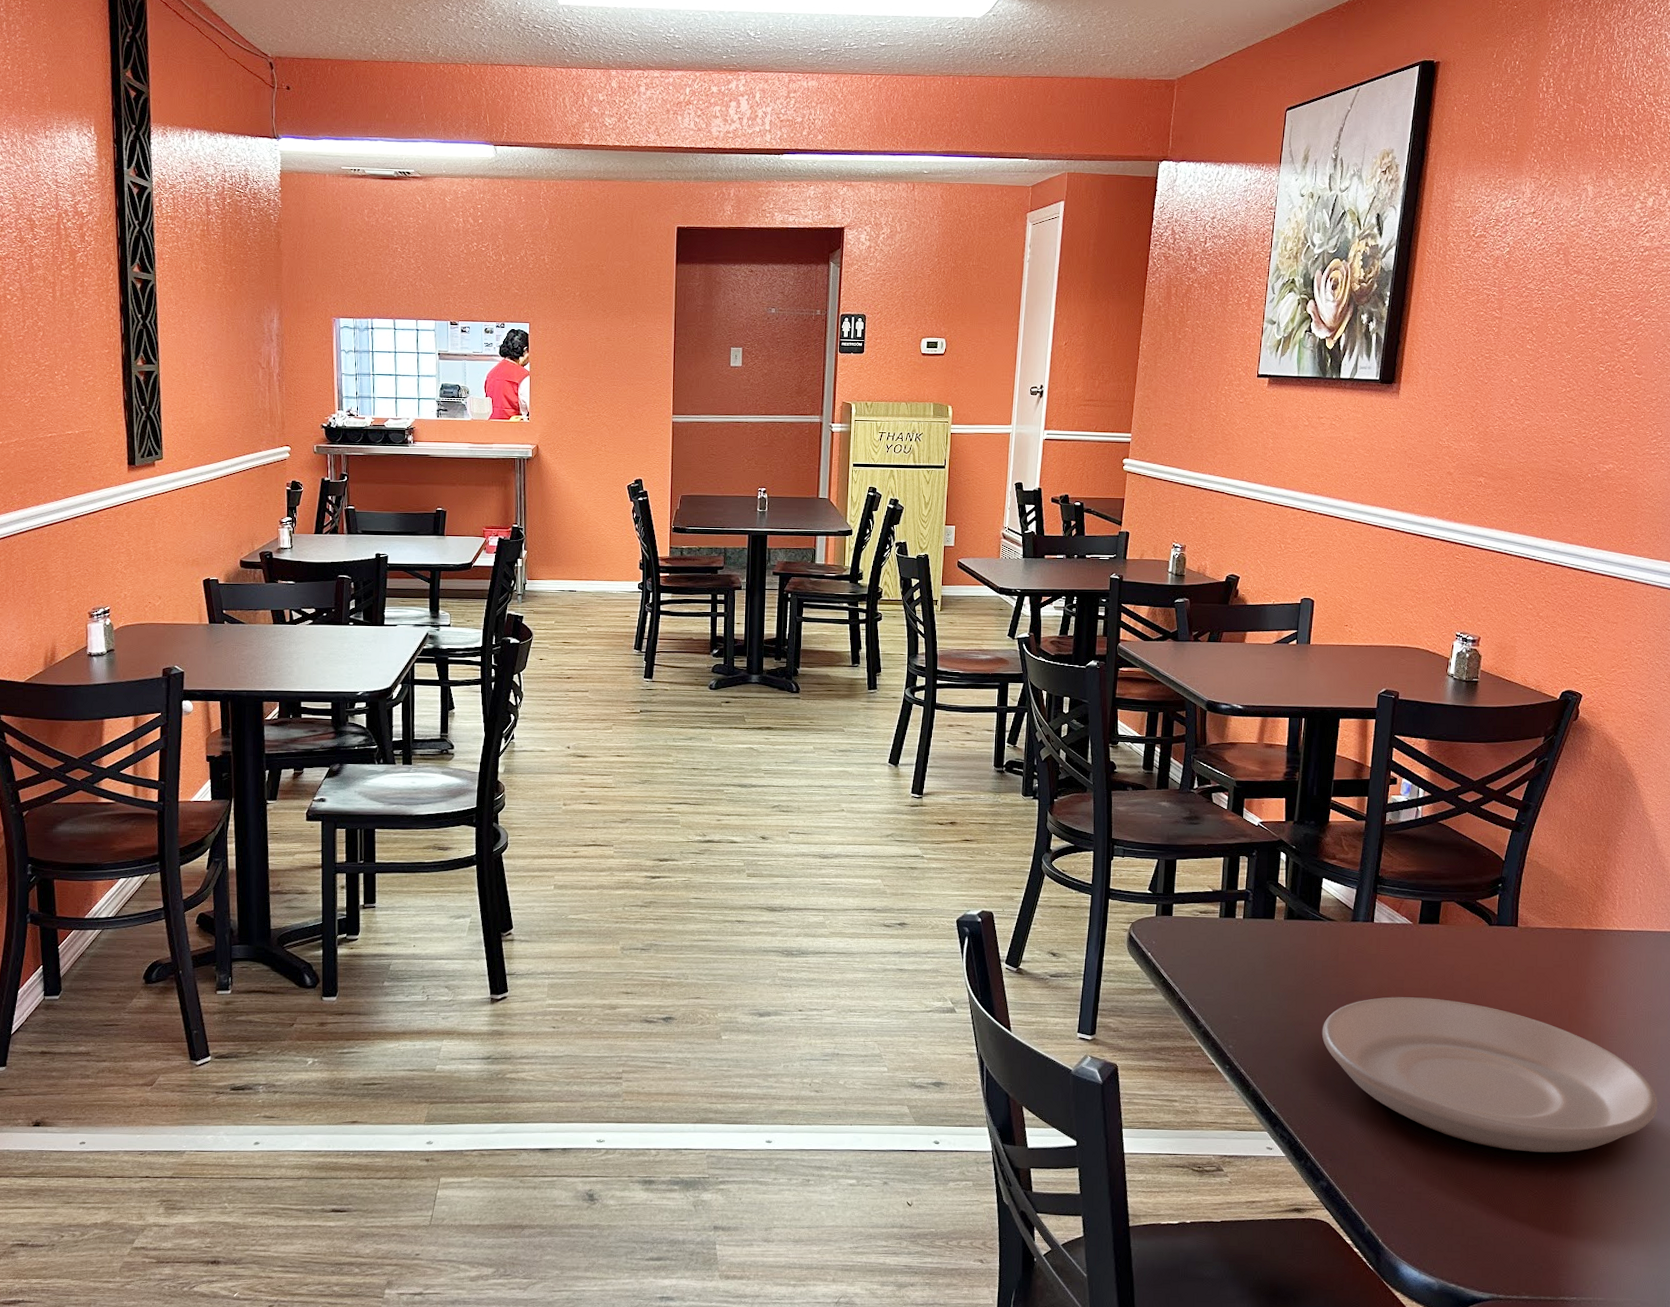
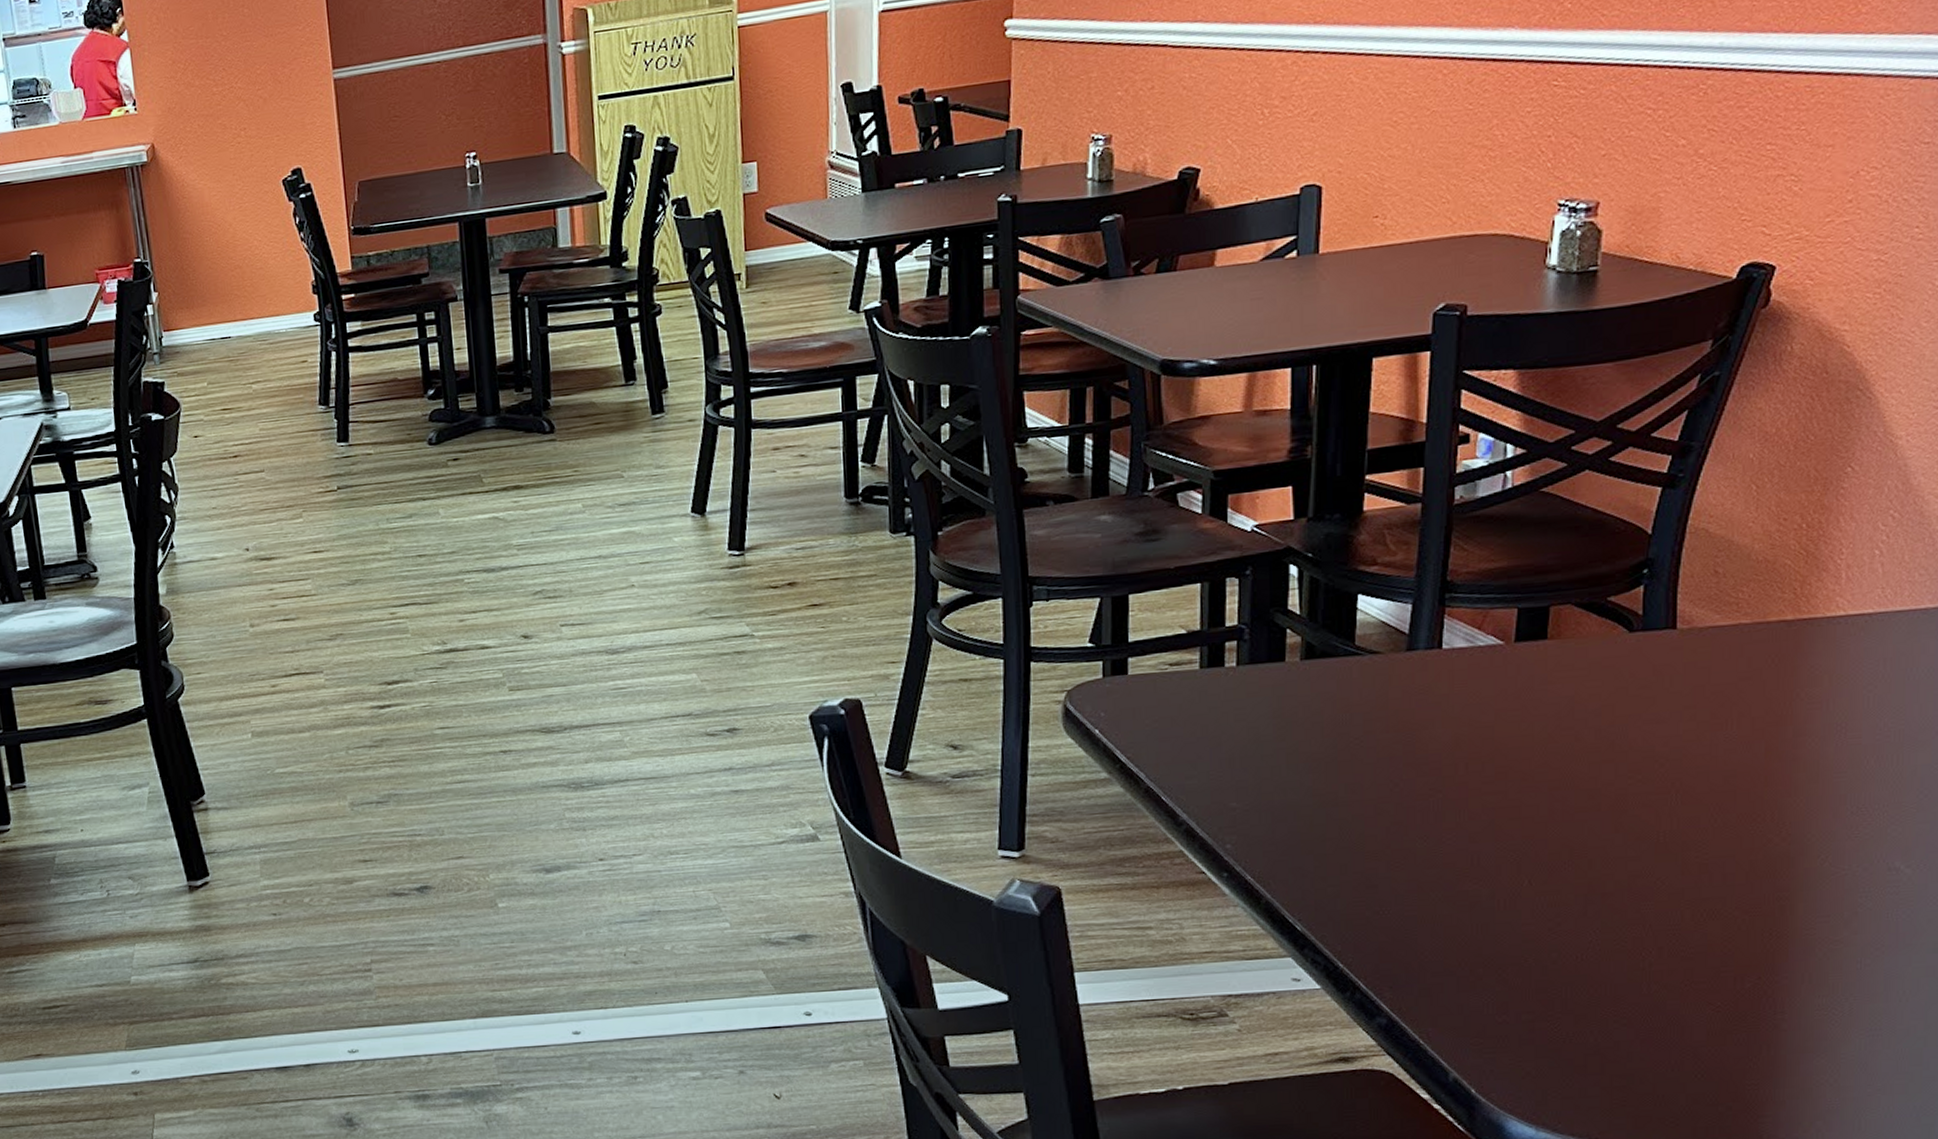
plate: present [1321,997,1658,1153] -> none [1367,746,1918,950]

